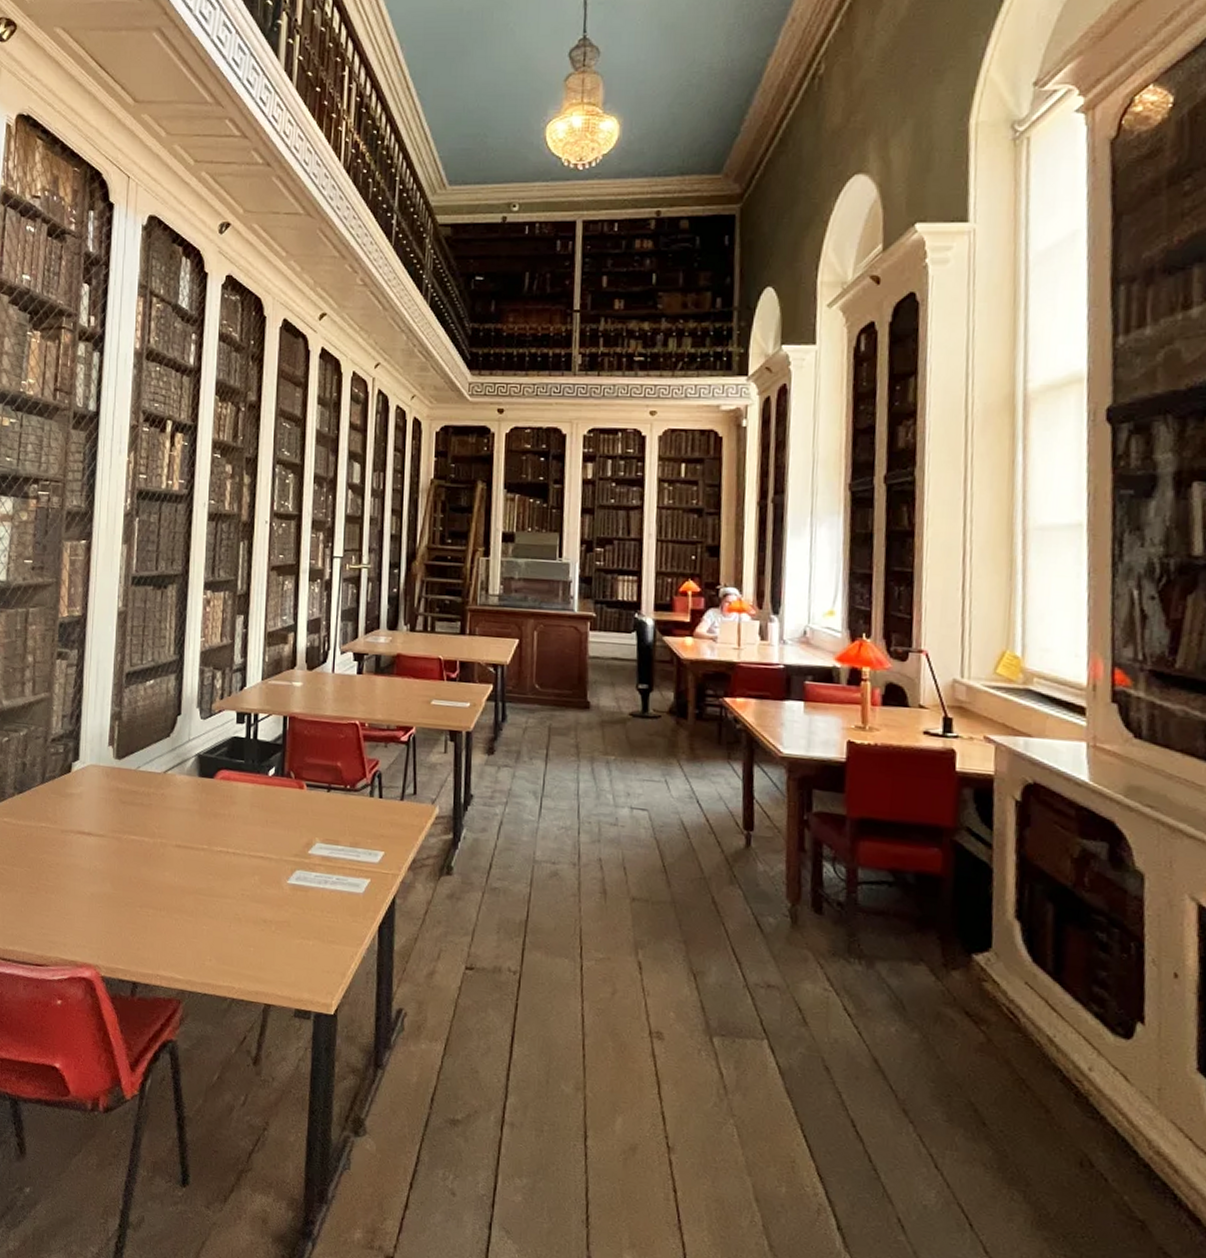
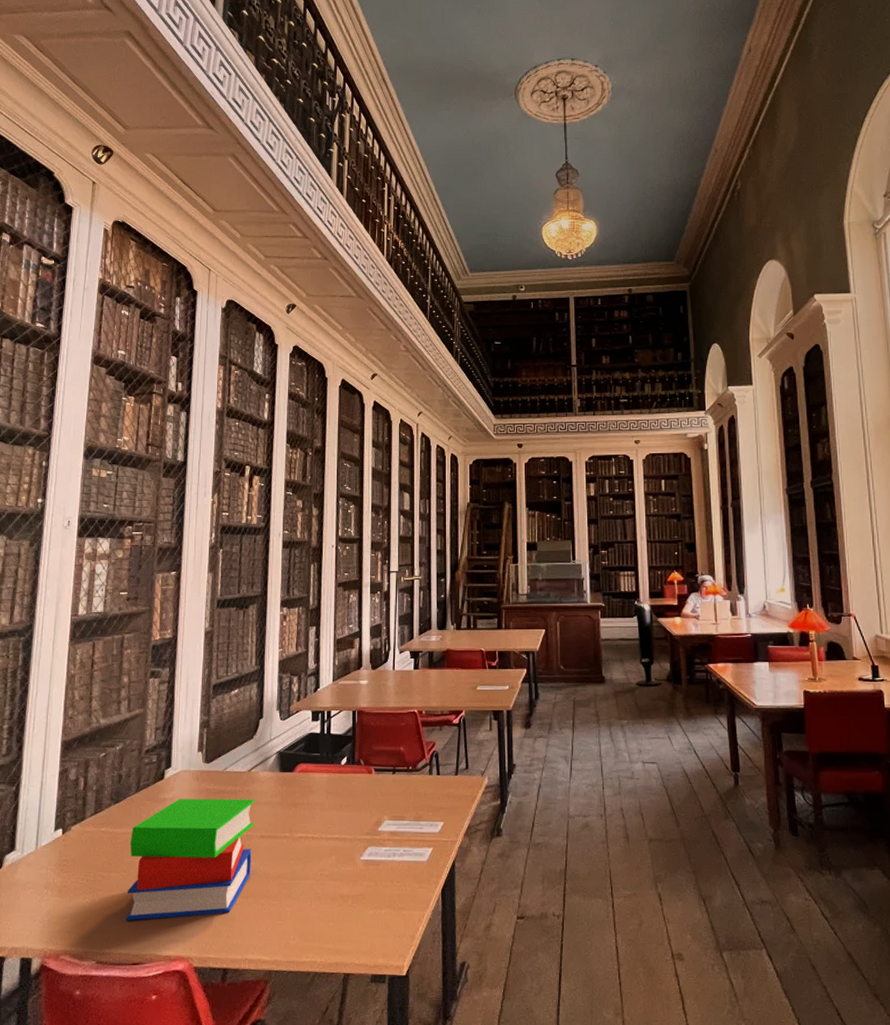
book: none [29,795,170,925] -> present [125,798,255,921]

